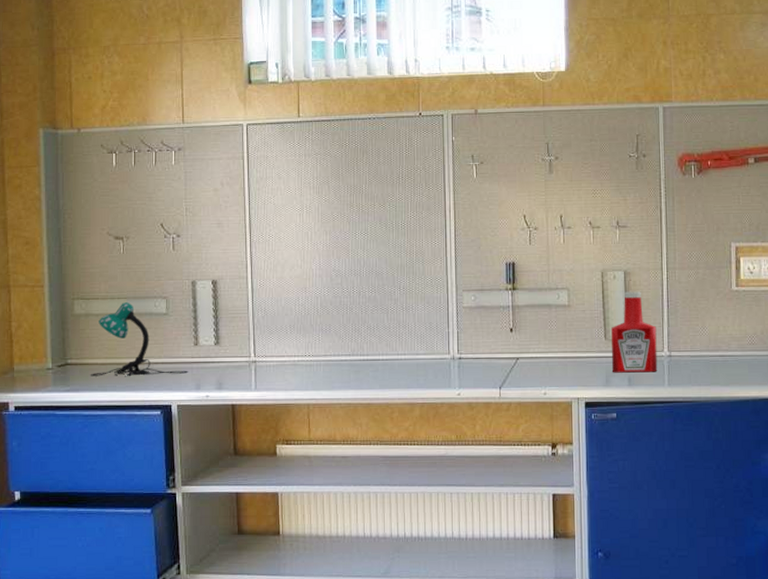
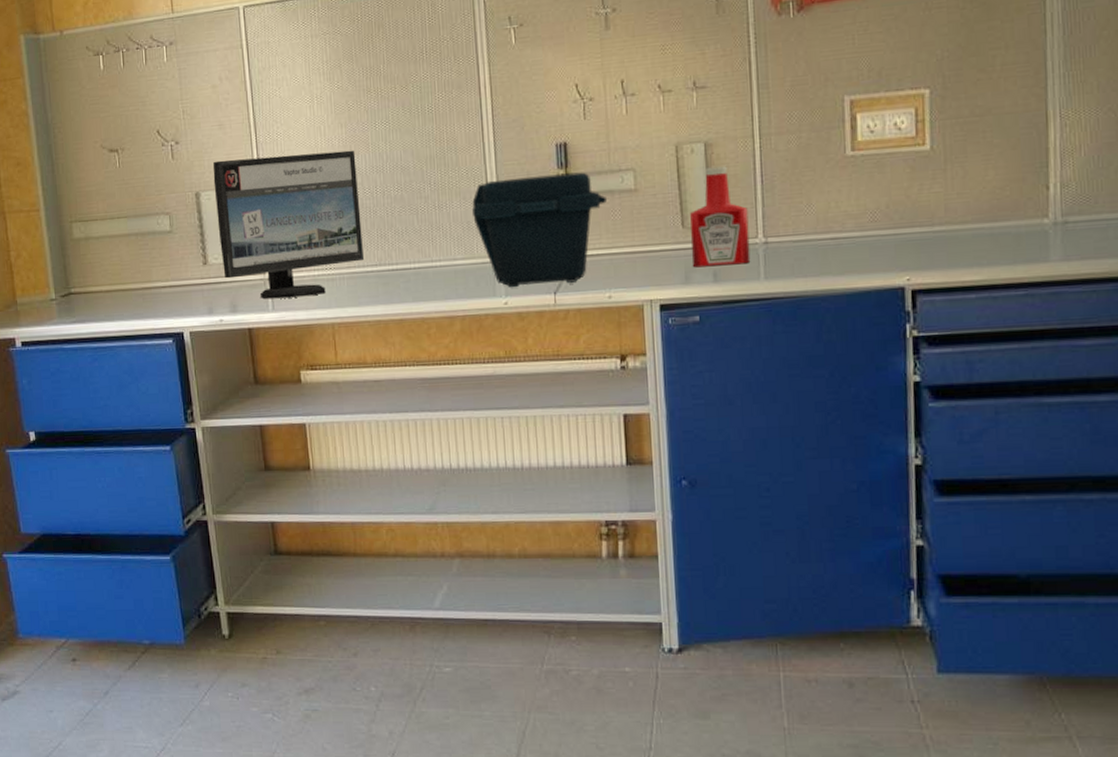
desk lamp: present [91,302,189,377] -> none [96,221,200,306]
computer monitor: none [209,254,339,380] -> present [213,150,364,299]
toolbox: none [434,288,545,382] -> present [472,172,606,288]

